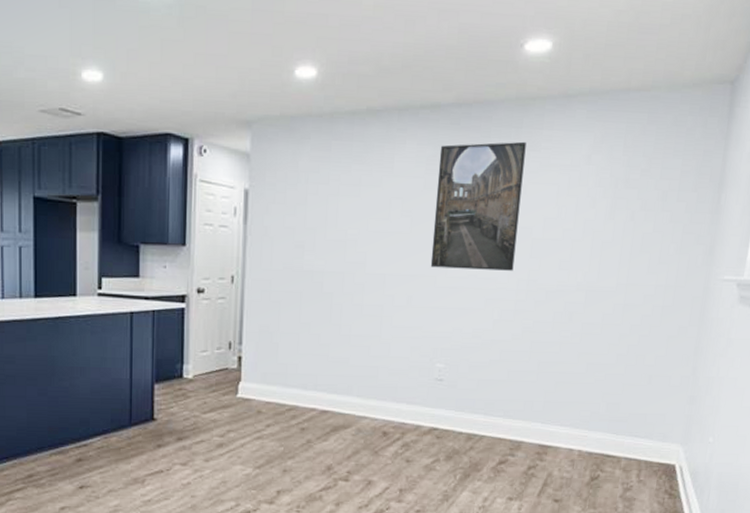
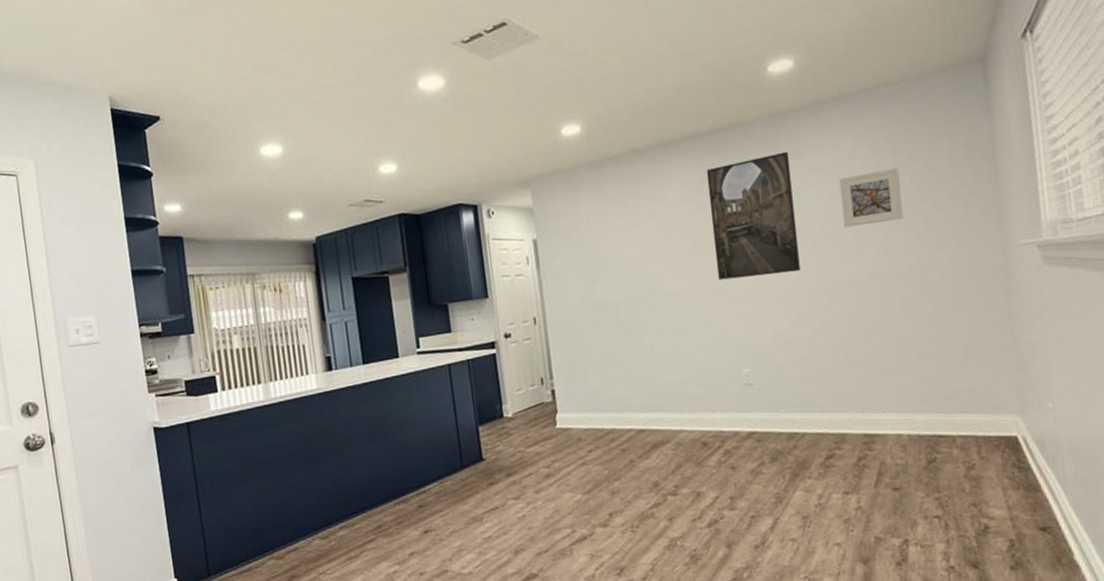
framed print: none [564,179,629,235] -> present [838,167,904,228]

